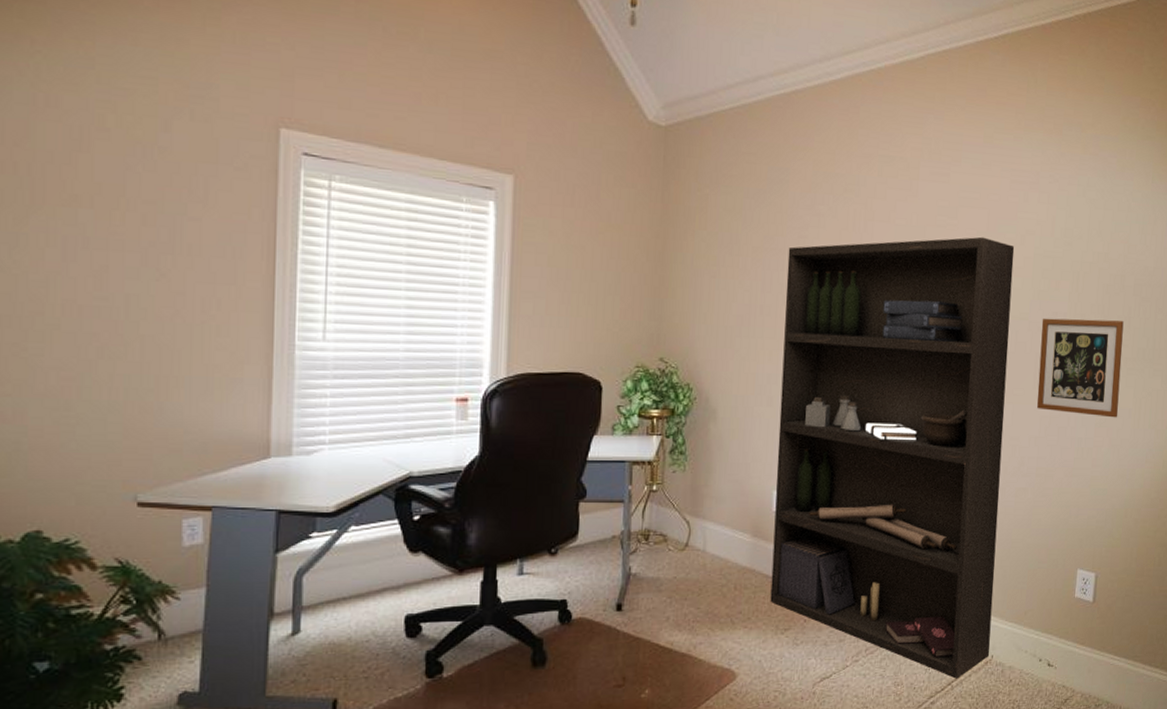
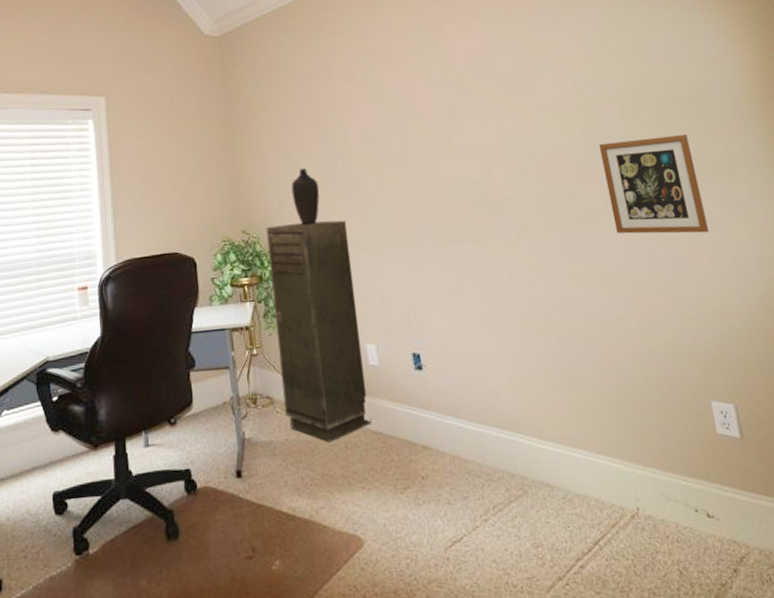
storage cabinet: none [678,357,776,582] -> present [266,220,372,442]
decorative vase: none [721,299,753,362] -> present [291,168,320,226]
bookshelf: present [770,237,1015,679] -> none [339,78,635,537]

